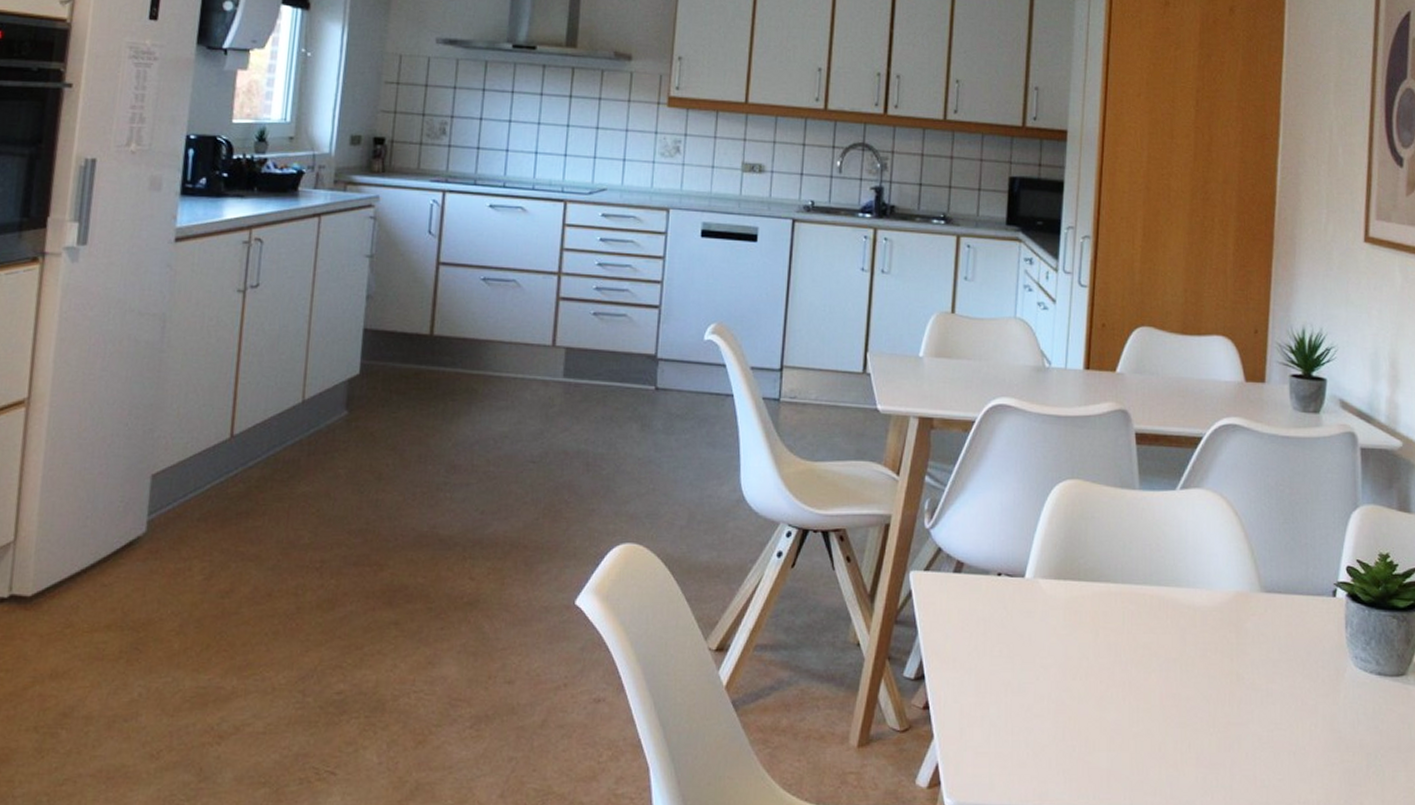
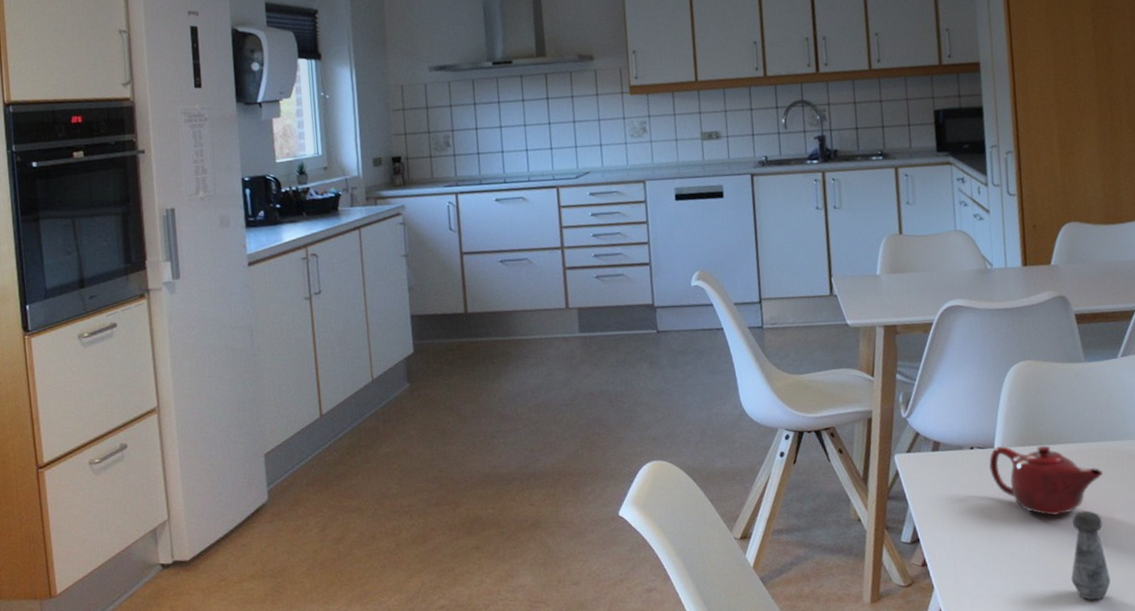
teapot: none [1017,575,1143,667] -> present [989,445,1103,516]
salt shaker: none [1091,665,1137,773] -> present [1071,510,1111,601]

